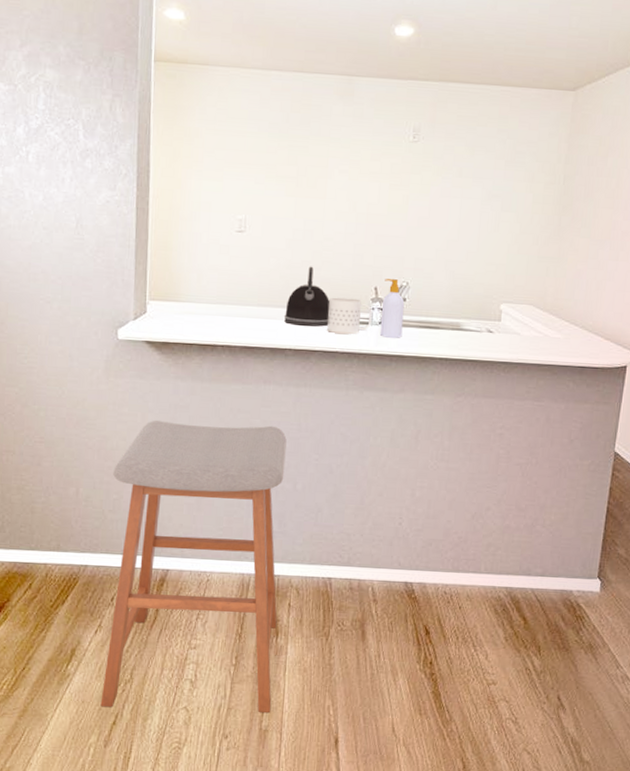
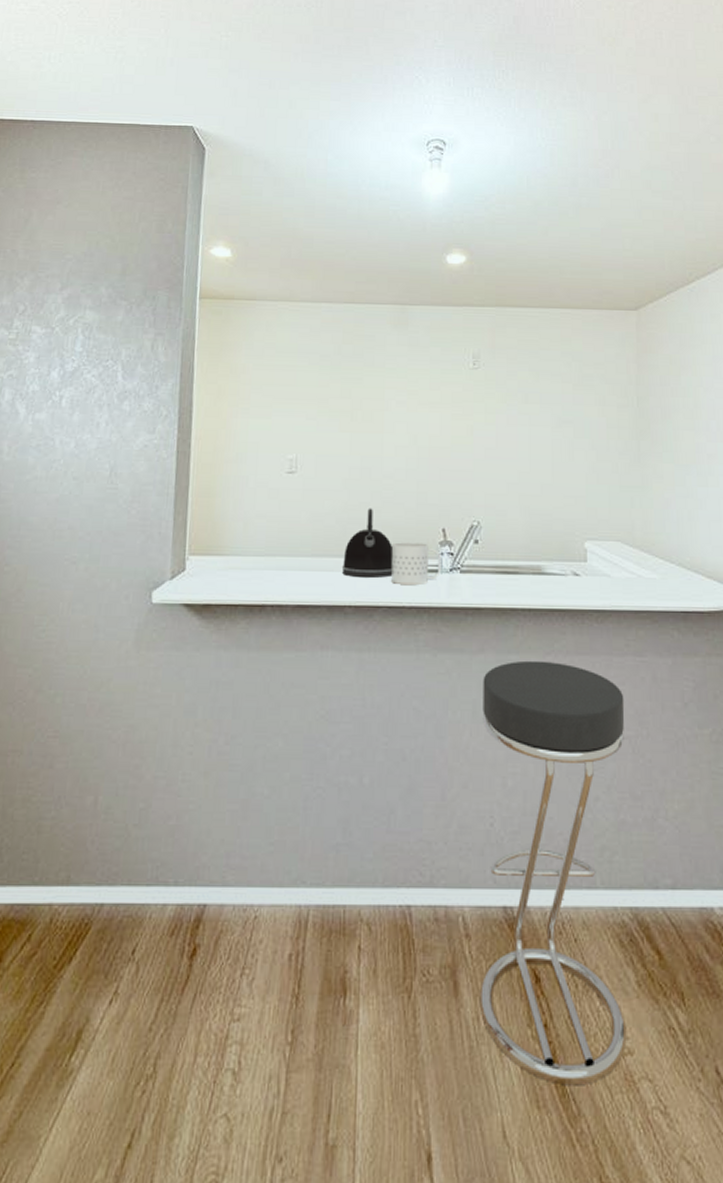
stool: present [100,420,287,713] -> none [112,701,349,1121]
soap bottle: present [380,279,405,339] -> none [451,518,477,589]
bar stool: none [381,400,520,702] -> present [479,660,627,1086]

